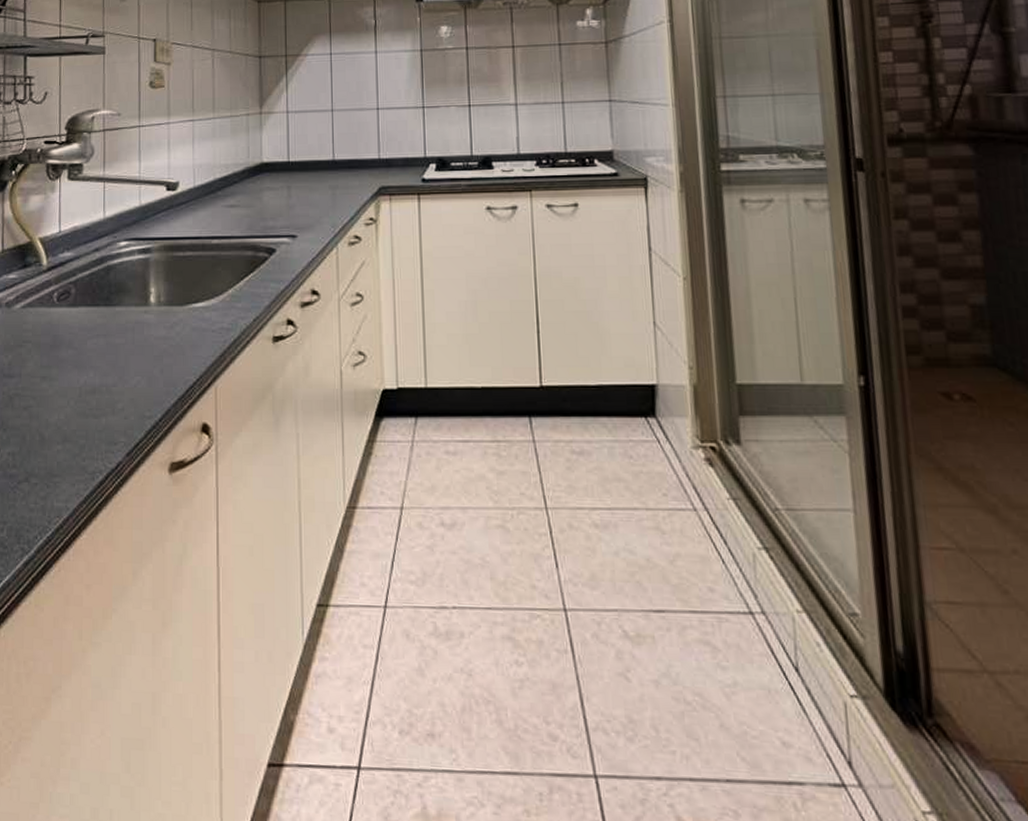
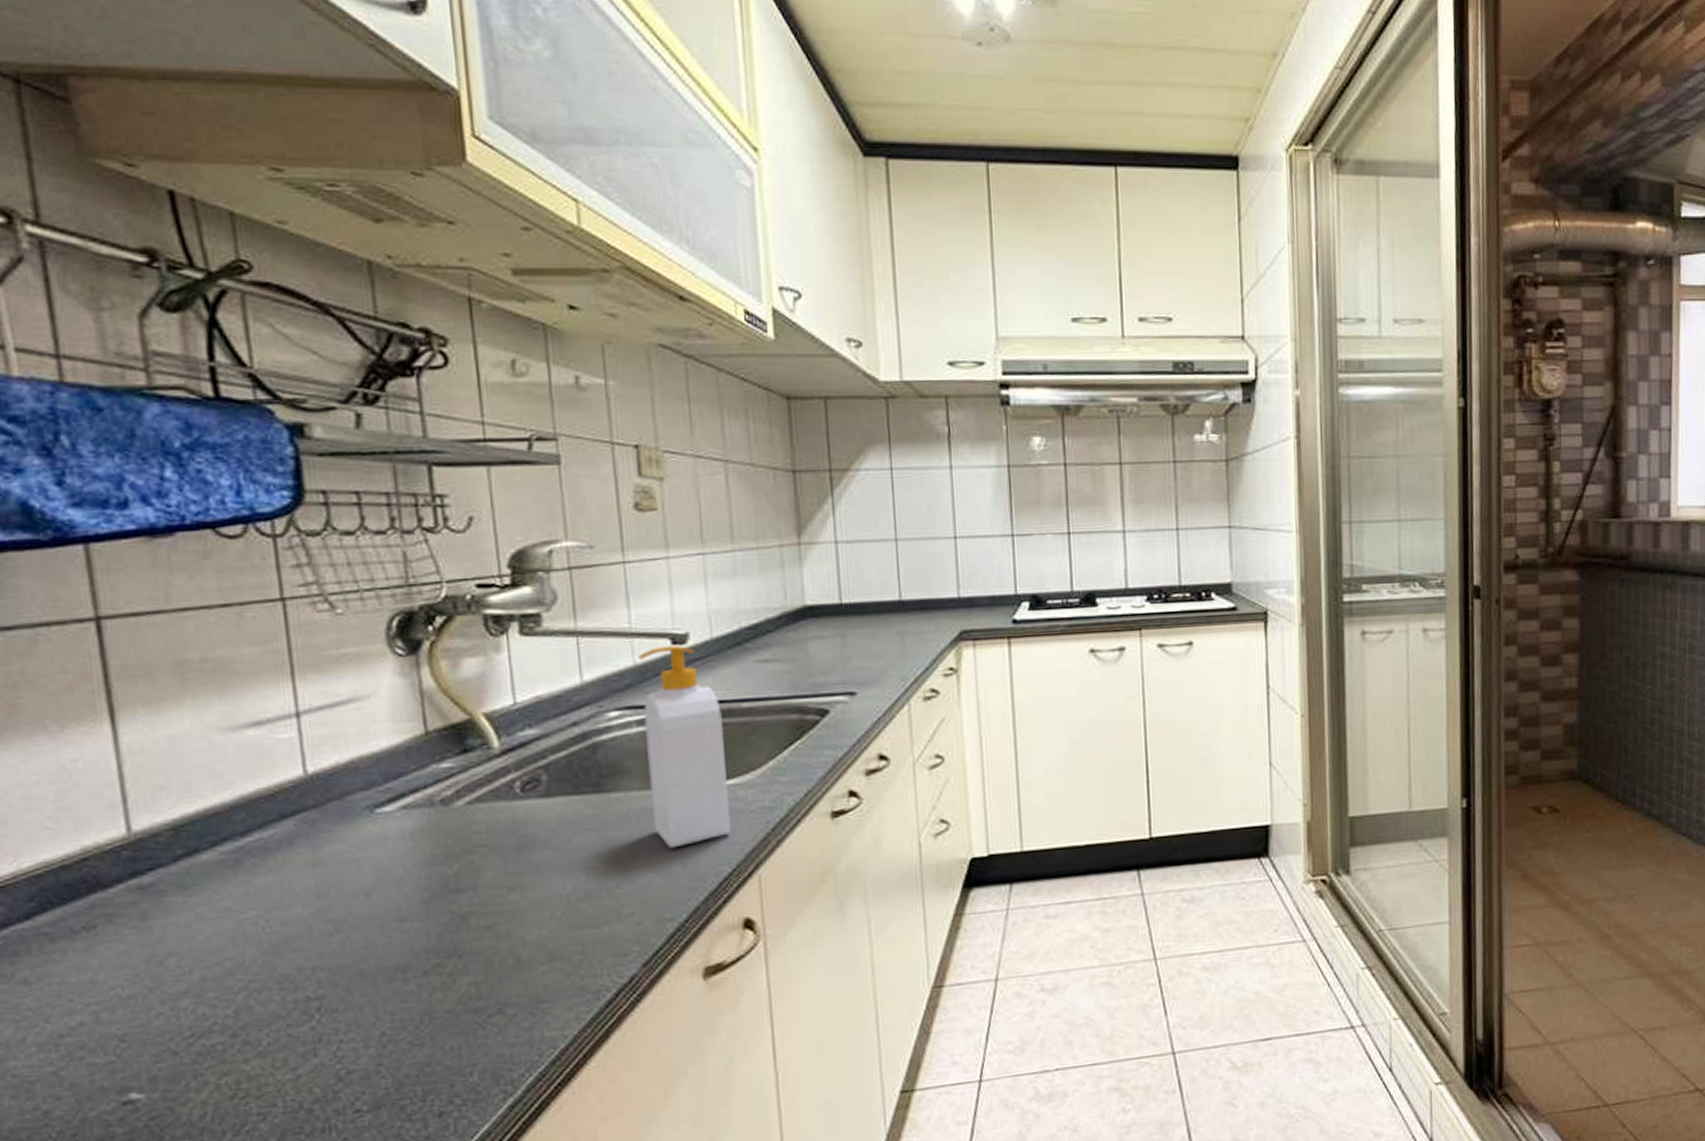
soap bottle: none [143,191,198,357] -> present [637,645,731,849]

